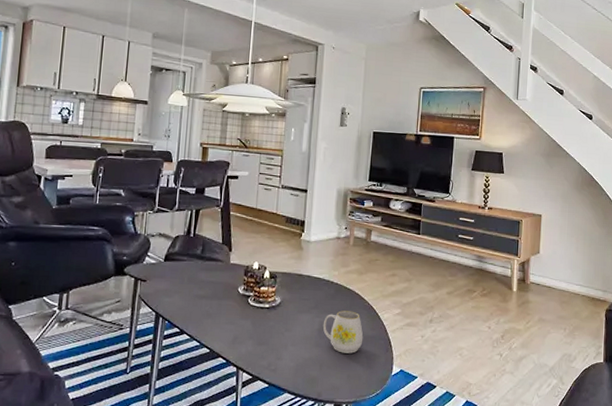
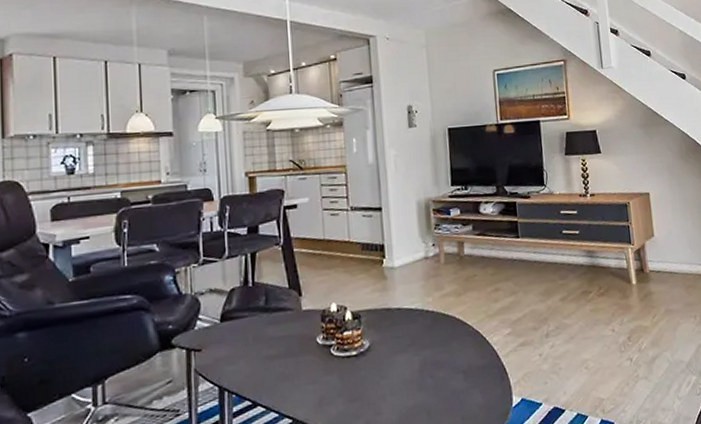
mug: present [322,310,364,354] -> none [423,340,474,393]

